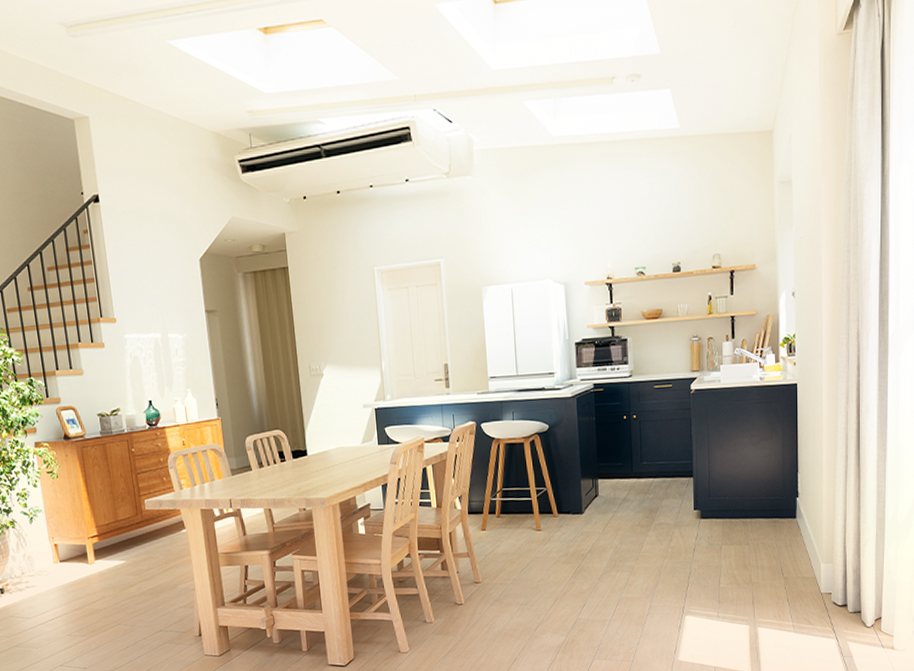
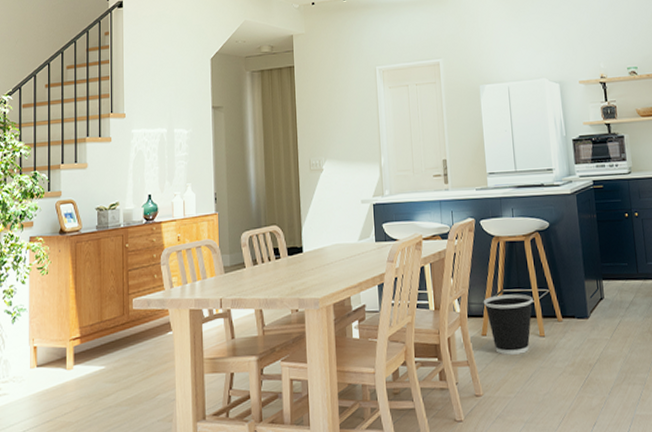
wastebasket: none [483,492,531,547] -> present [483,294,533,355]

